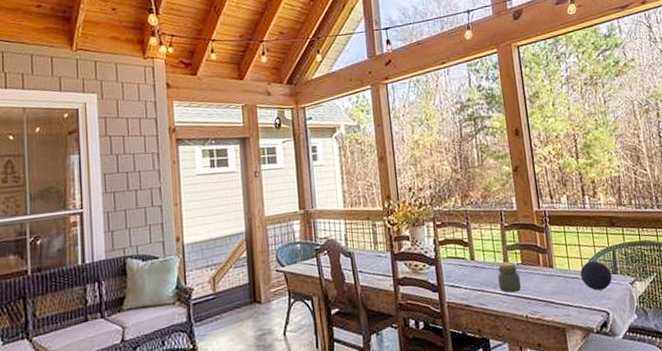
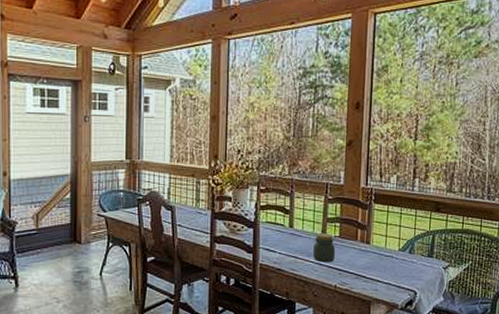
decorative orb: present [580,261,613,291] -> none [396,243,427,271]

